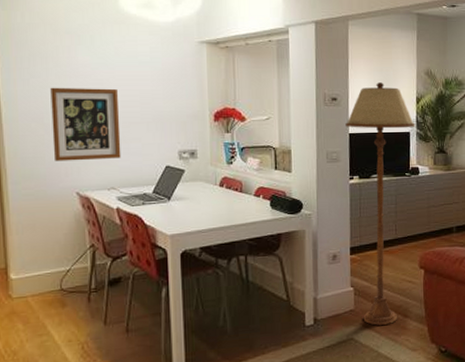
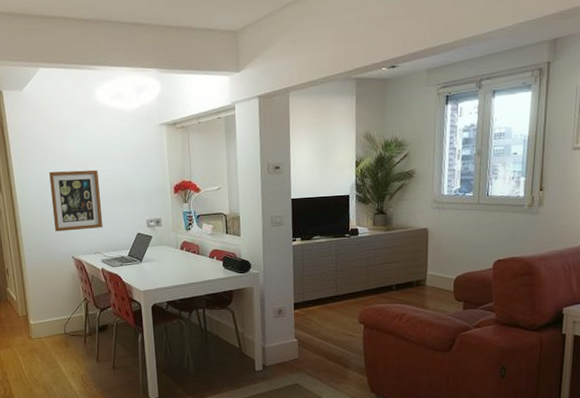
floor lamp: present [345,82,416,326] -> none [288,149,355,374]

